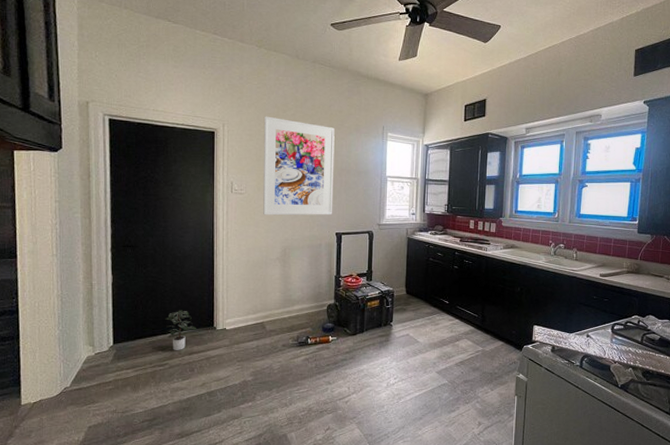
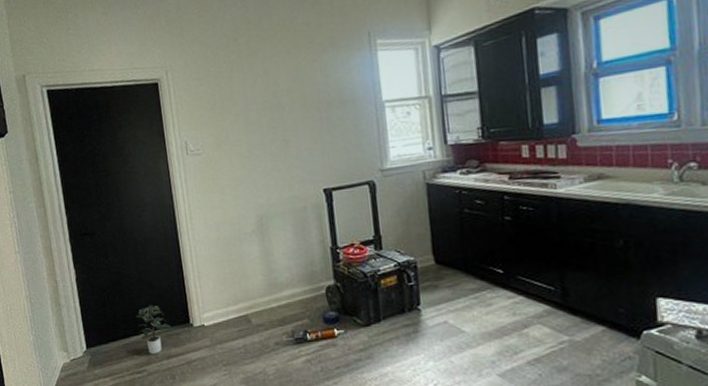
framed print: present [263,116,335,216] -> none [212,47,315,178]

